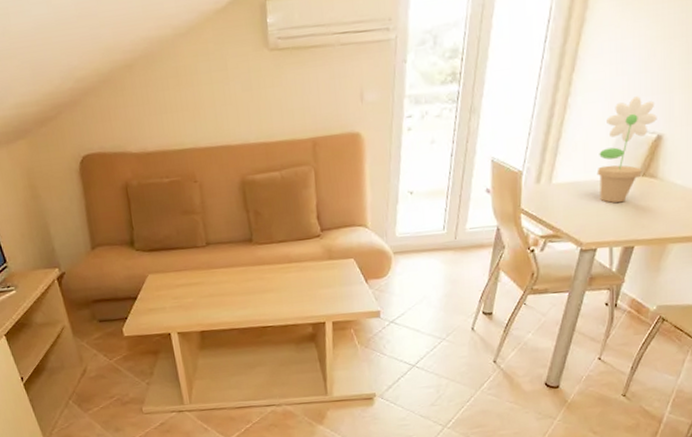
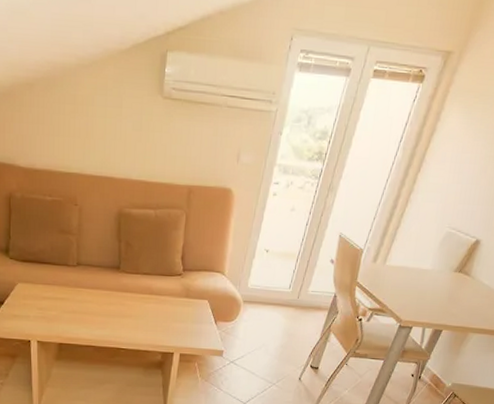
potted flower: present [597,96,657,203] -> none [422,204,479,292]

